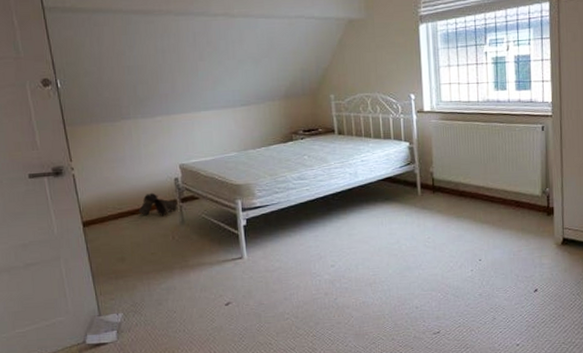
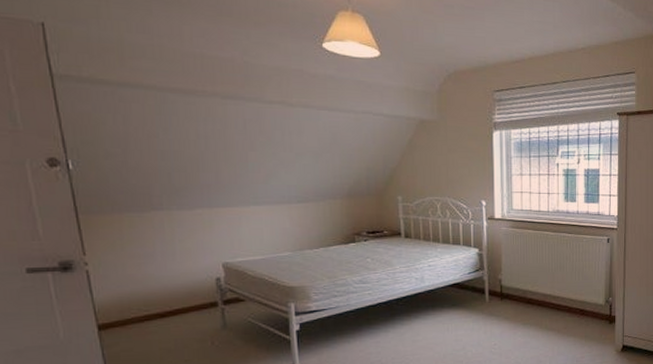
boots: present [138,192,178,216] -> none [170,293,219,320]

